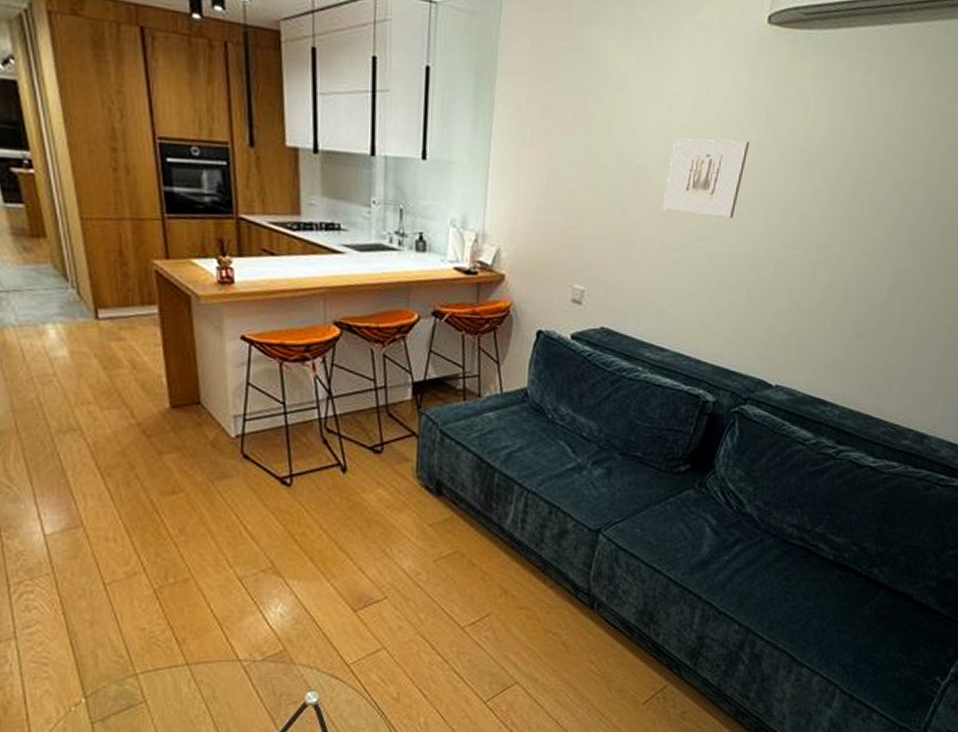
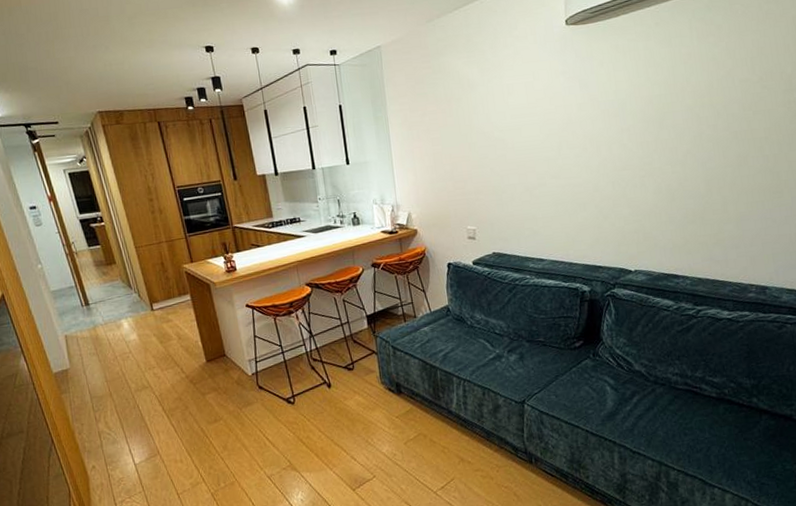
wall art: present [663,138,750,218] -> none [517,104,573,163]

